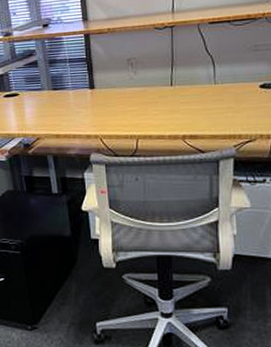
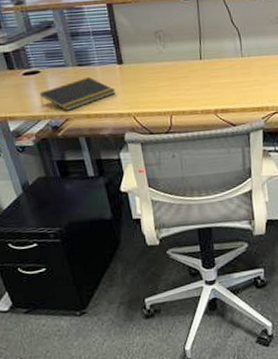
notepad: none [16,100,85,131] -> present [39,76,115,111]

